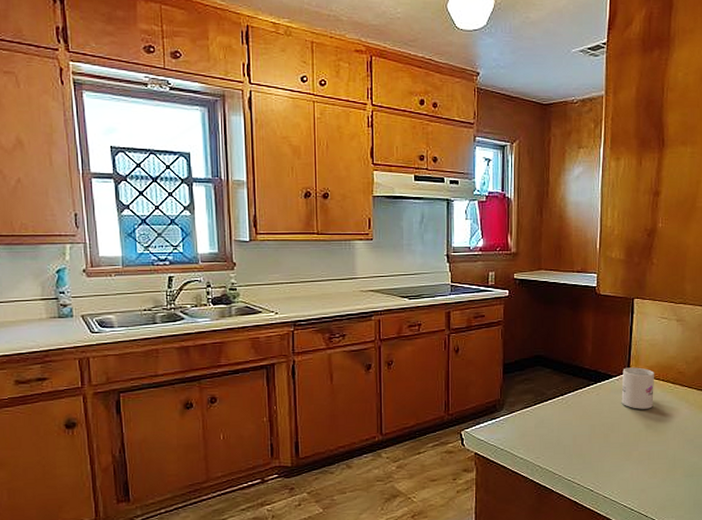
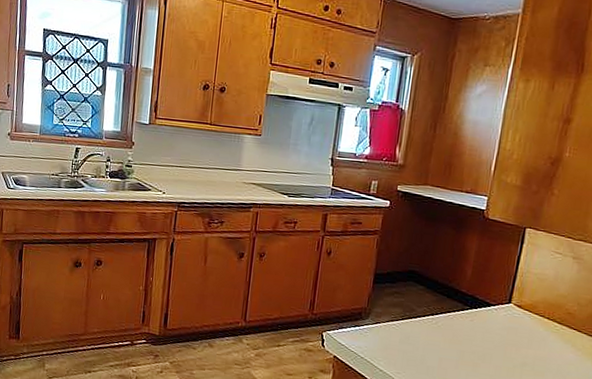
mug: present [621,367,654,409] -> none [497,298,539,346]

